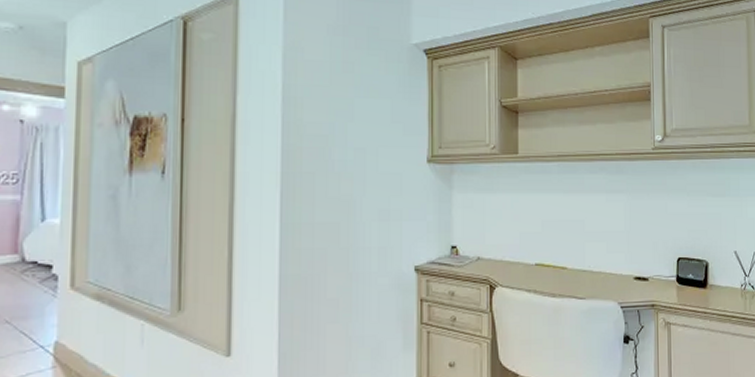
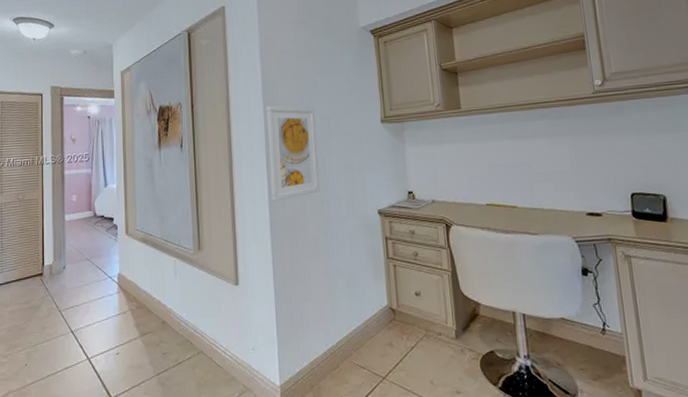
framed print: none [283,129,347,251] -> present [266,105,320,202]

